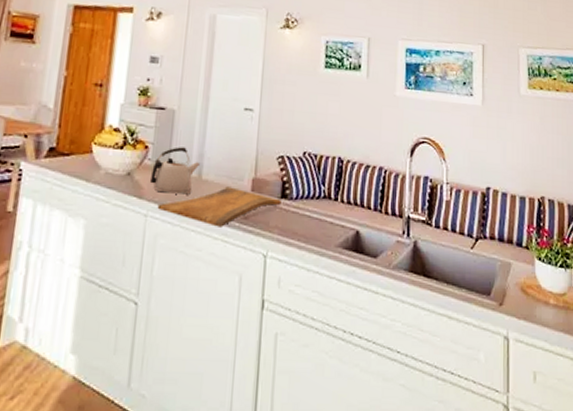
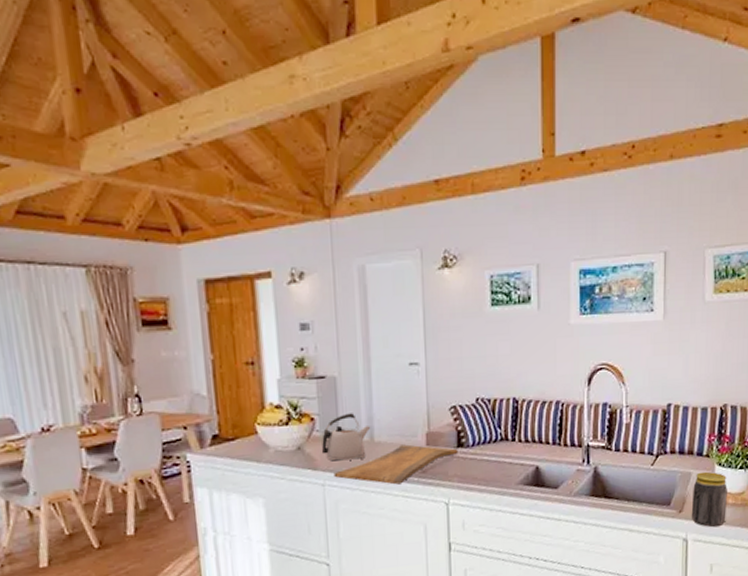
jar: none [512,264,548,329] -> present [691,471,727,528]

